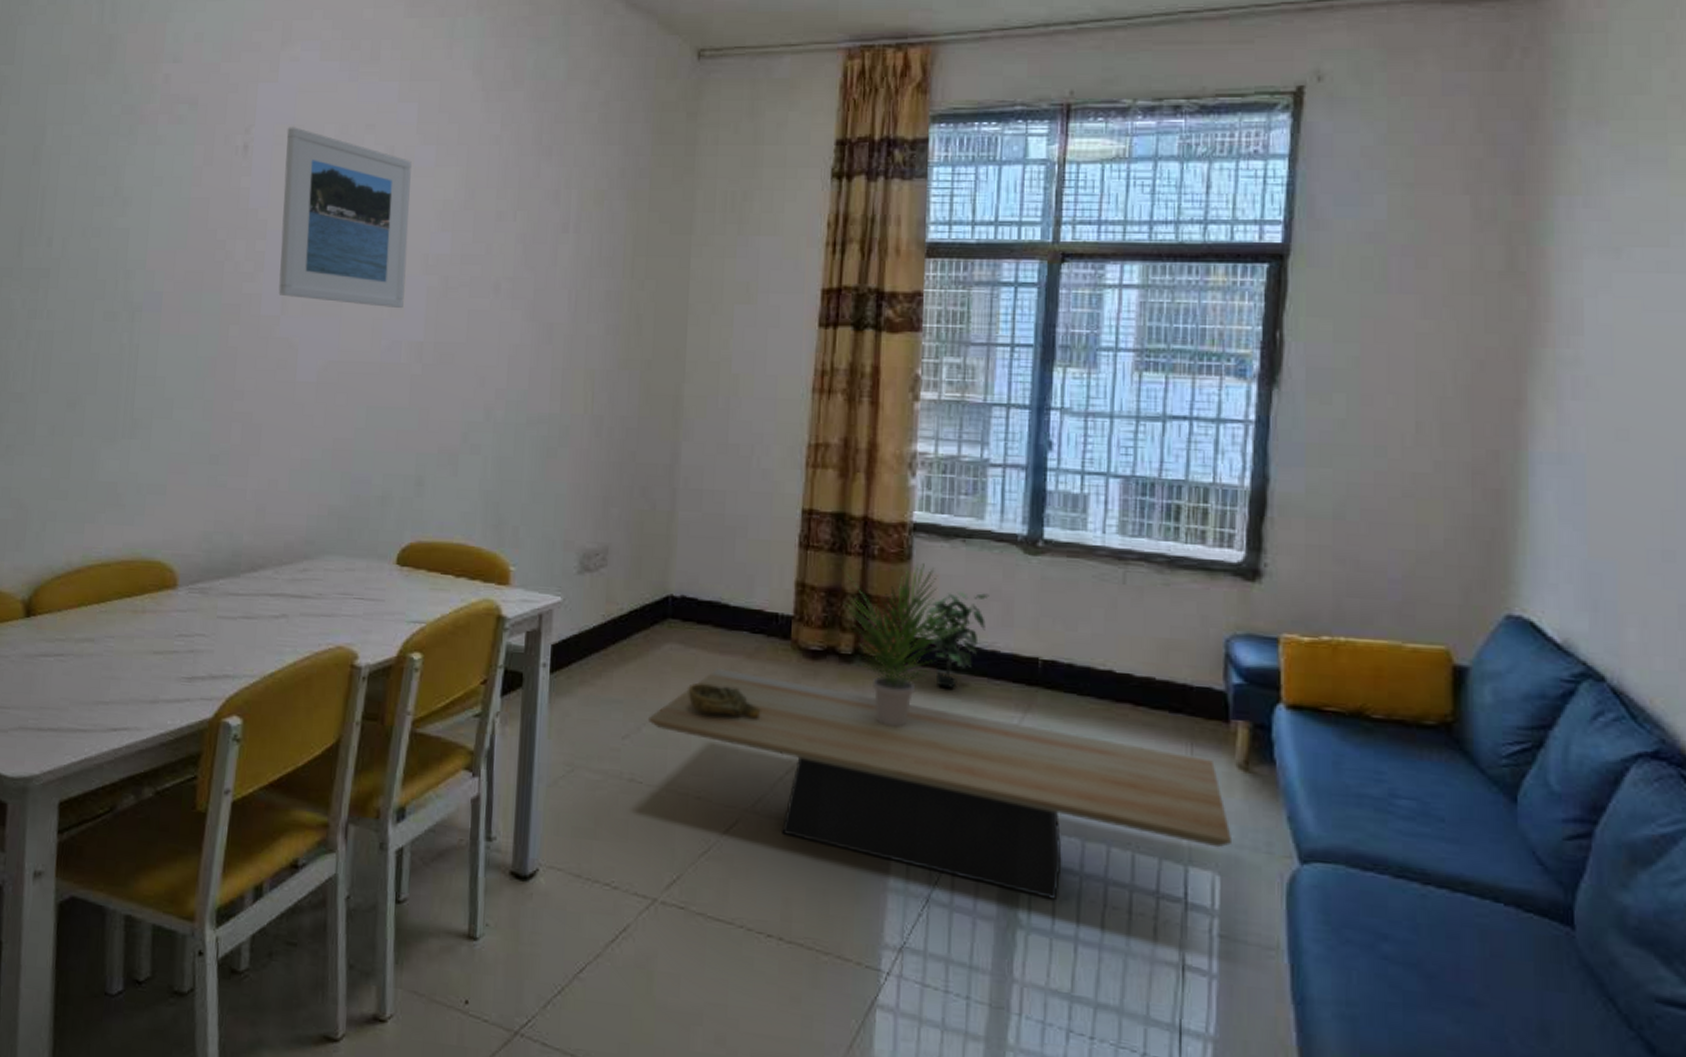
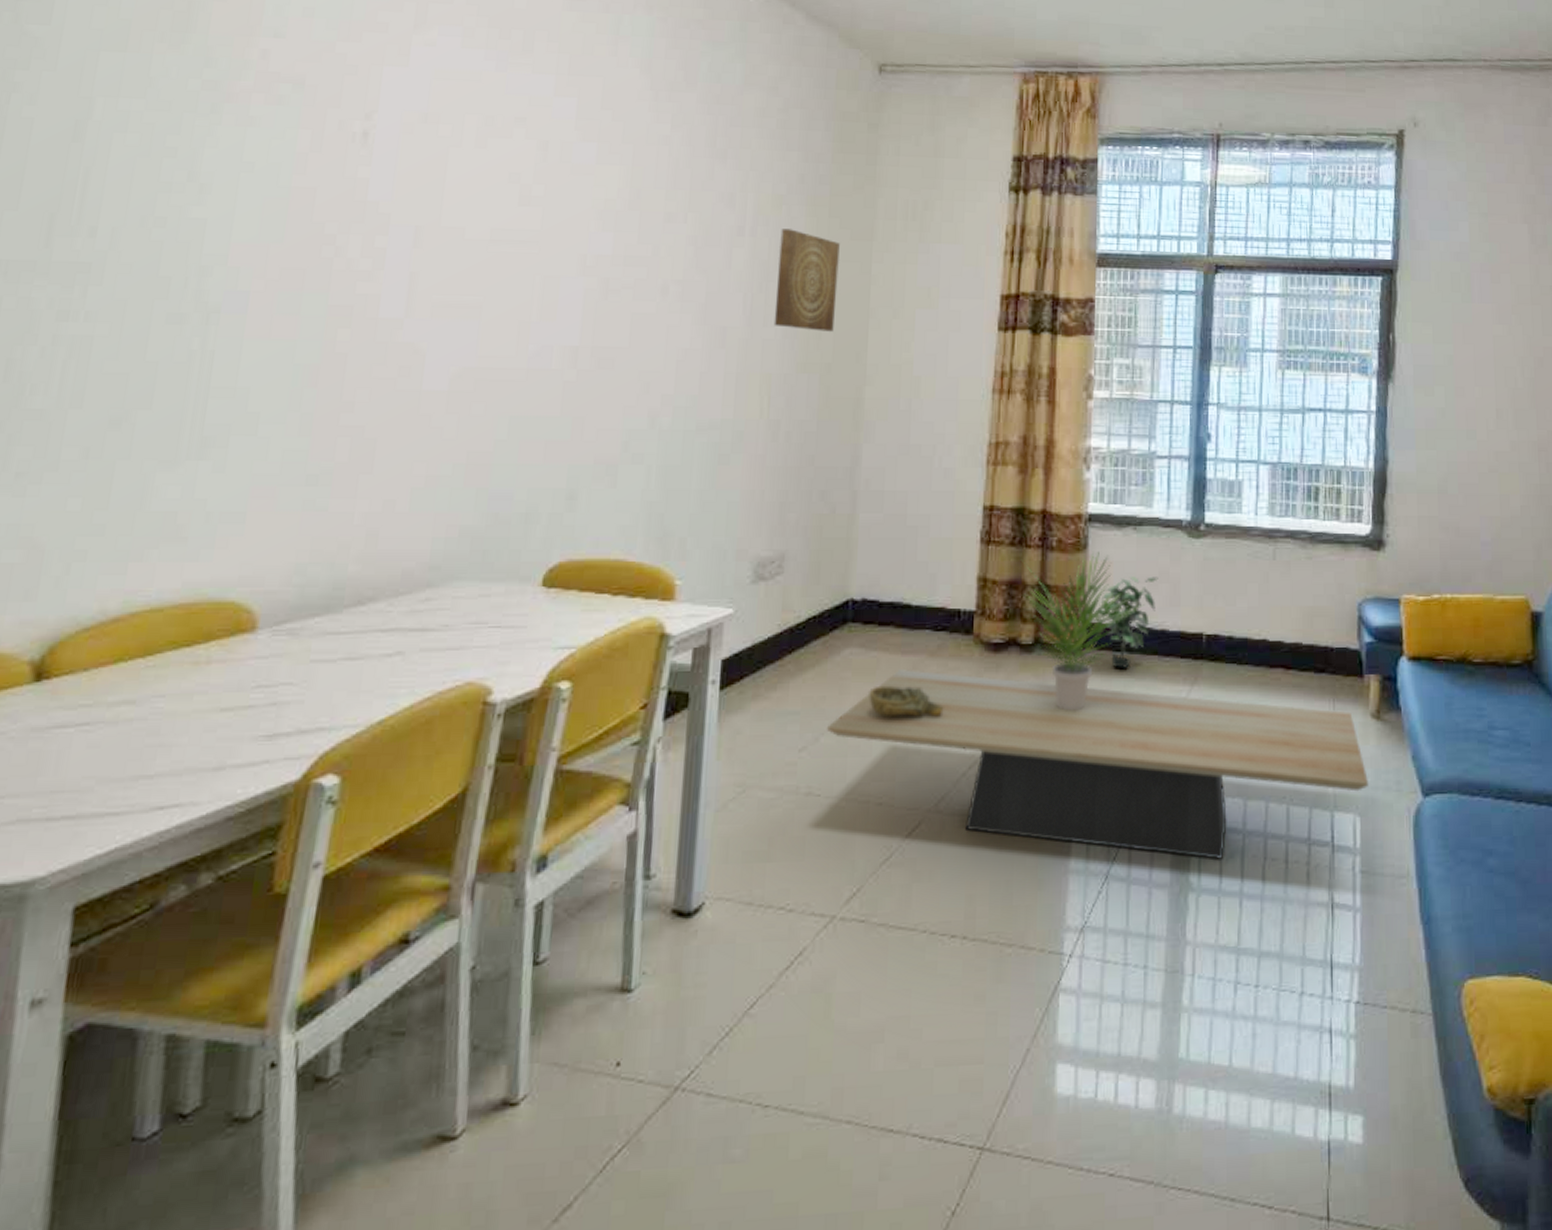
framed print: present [278,127,412,308] -> none [402,115,569,310]
wall art: none [596,224,659,328] -> present [773,229,840,332]

